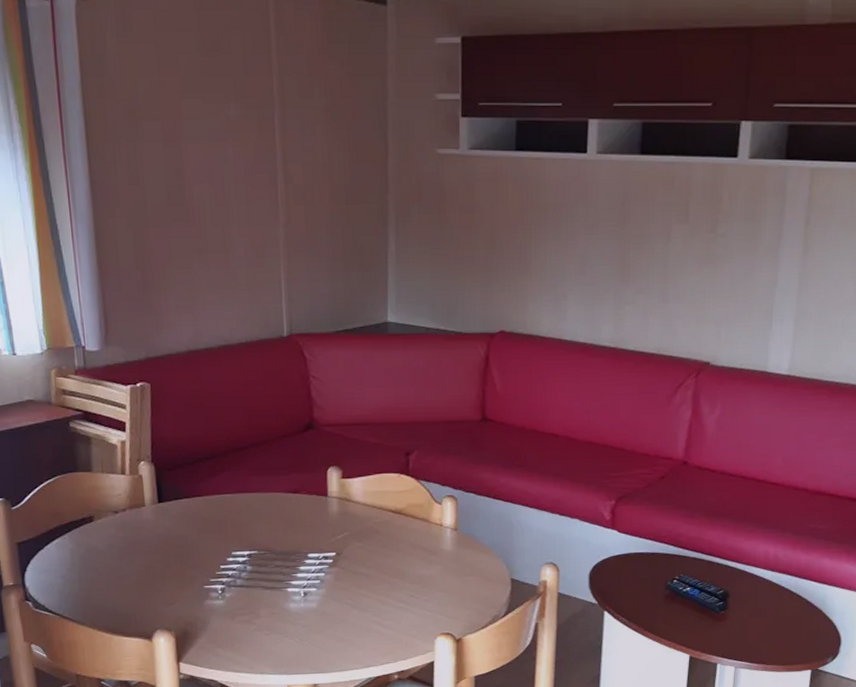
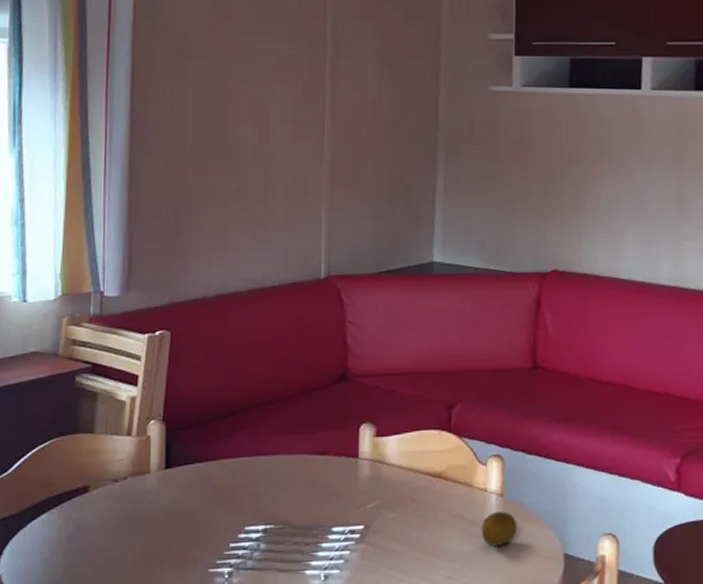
fruit: none [438,542,470,572] -> present [481,511,518,546]

